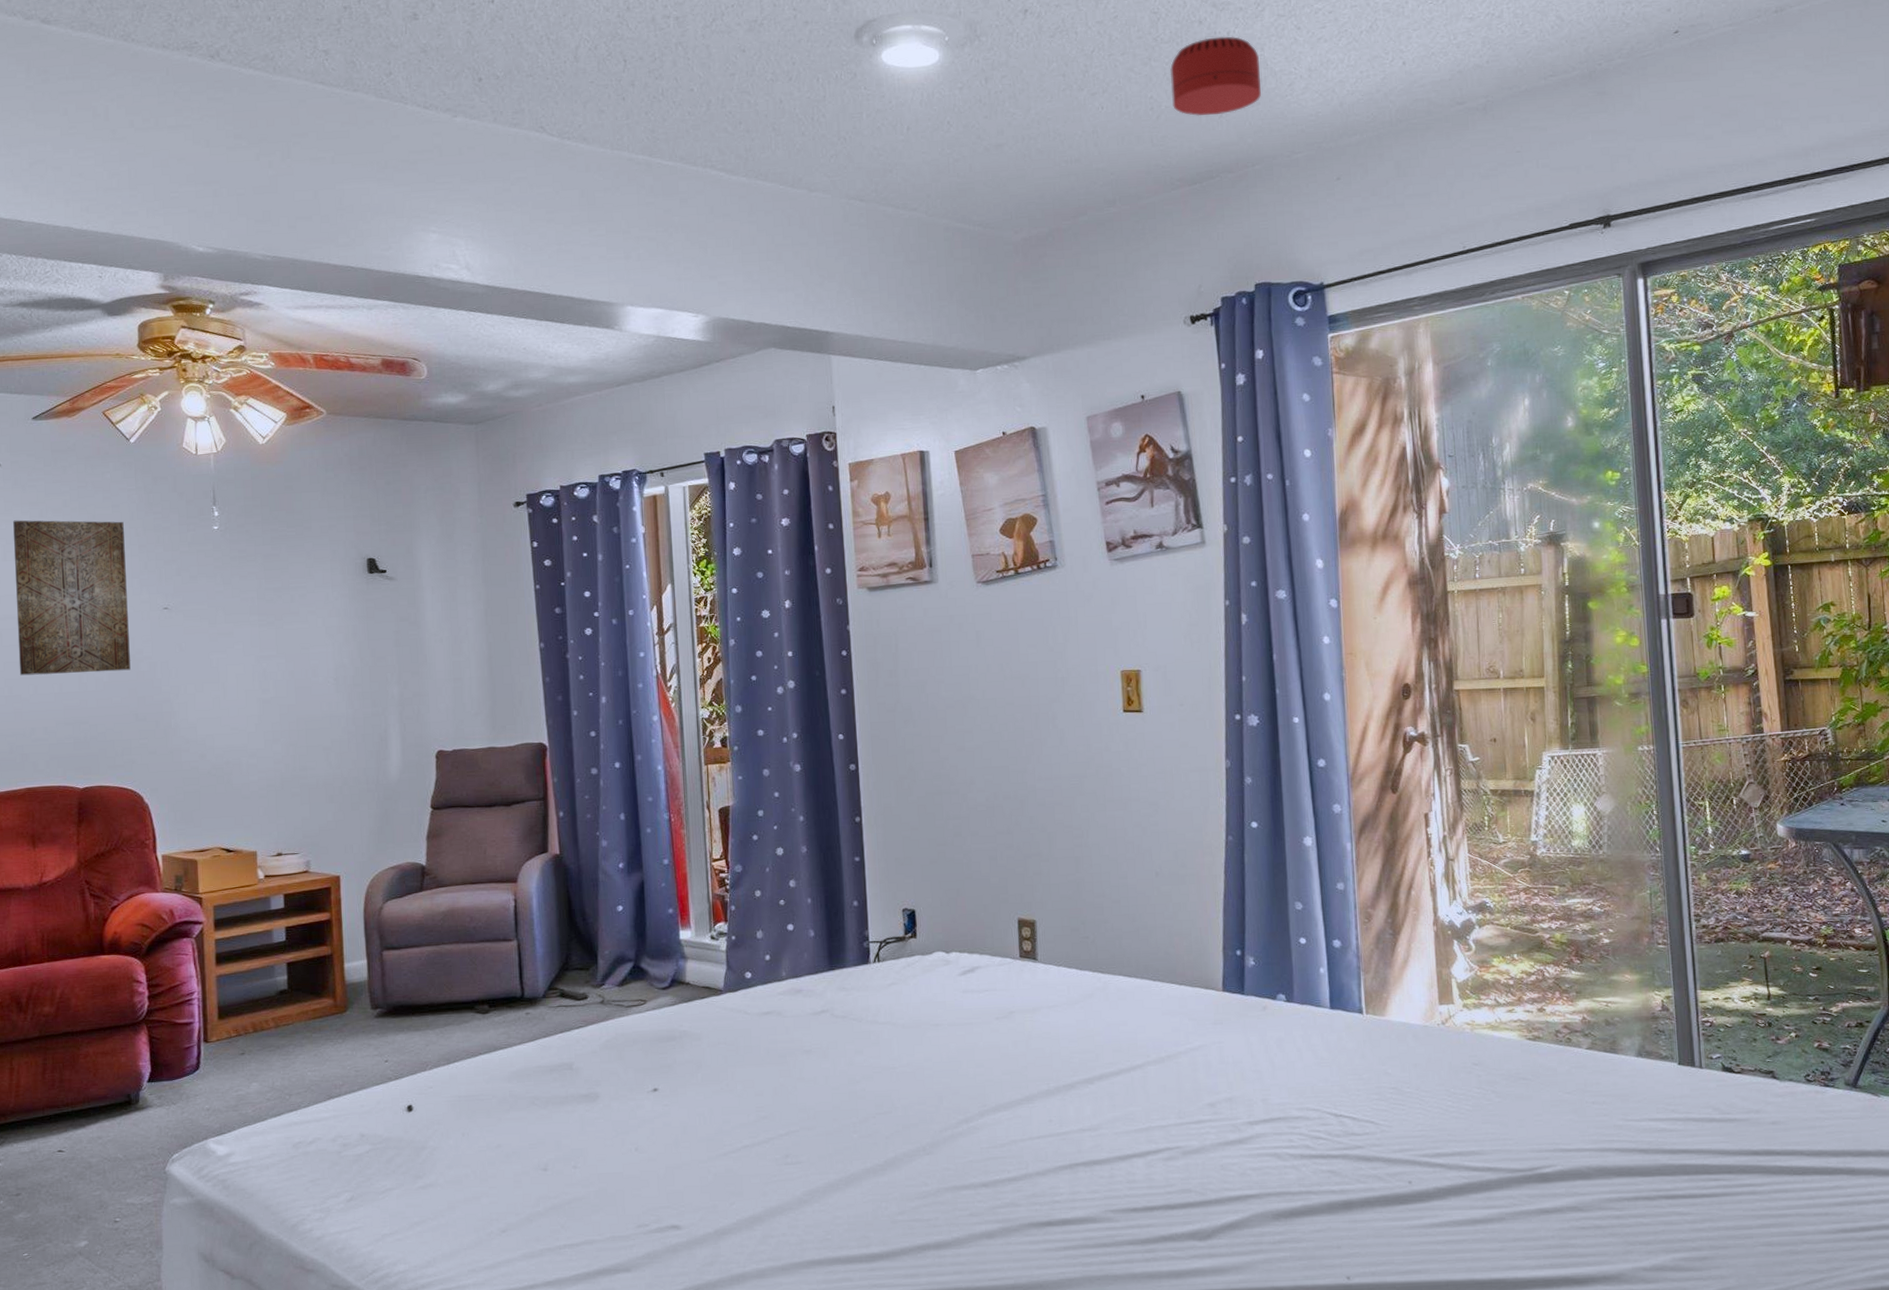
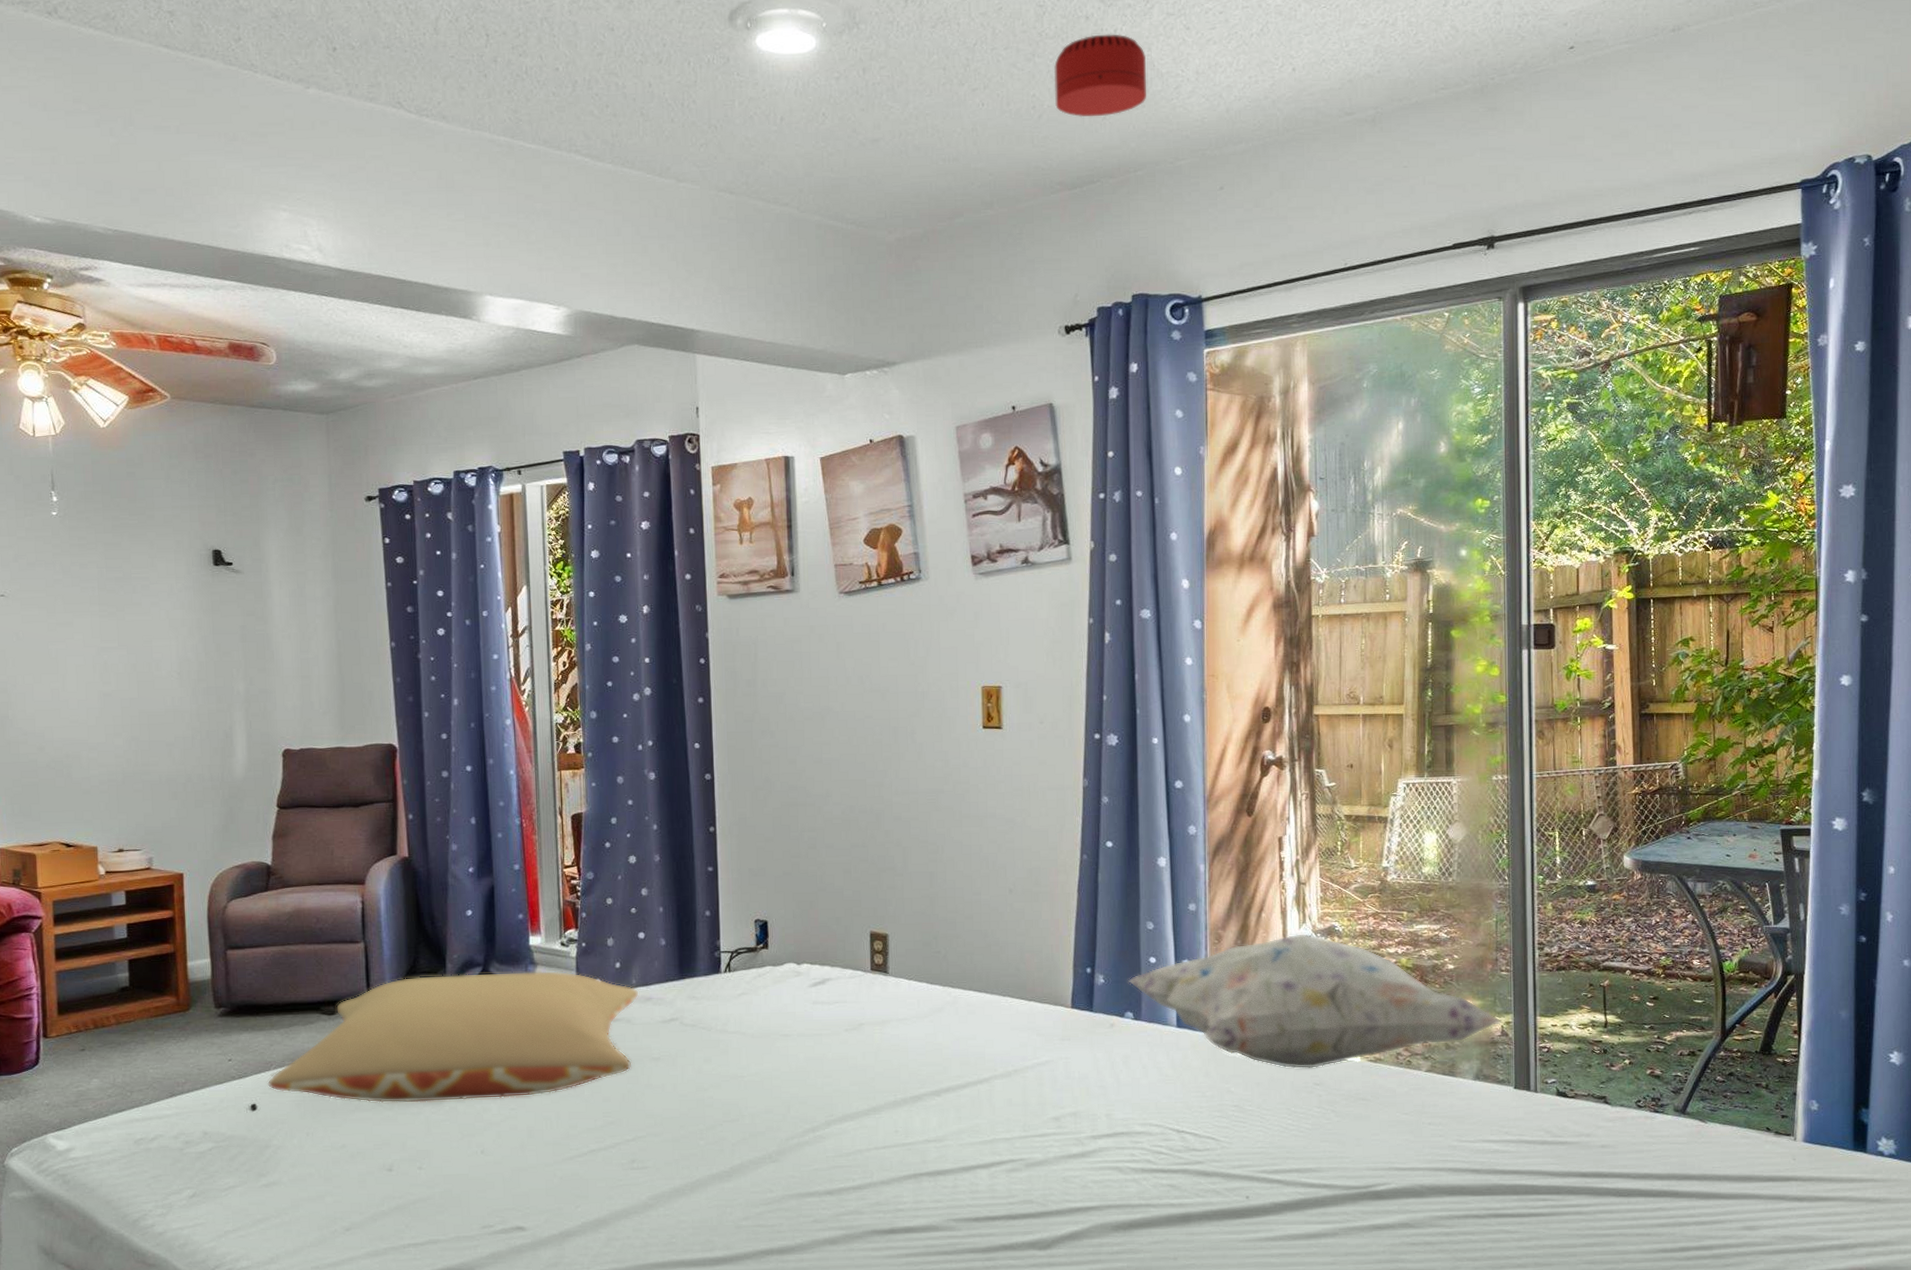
pillow: none [423,964,789,1102] -> present [267,970,639,1103]
decorative pillow: none [1279,909,1662,1049] -> present [1128,933,1502,1069]

